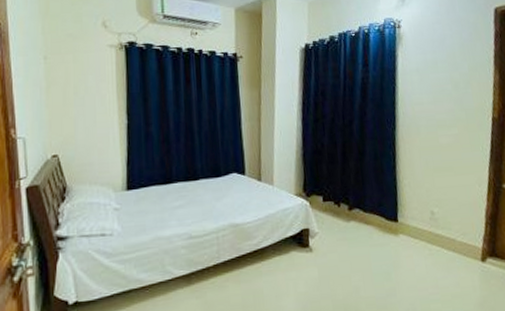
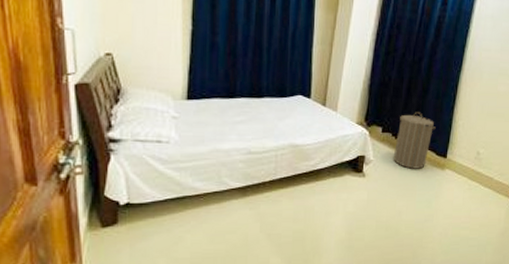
laundry hamper: none [339,176,380,238] -> present [393,112,436,169]

